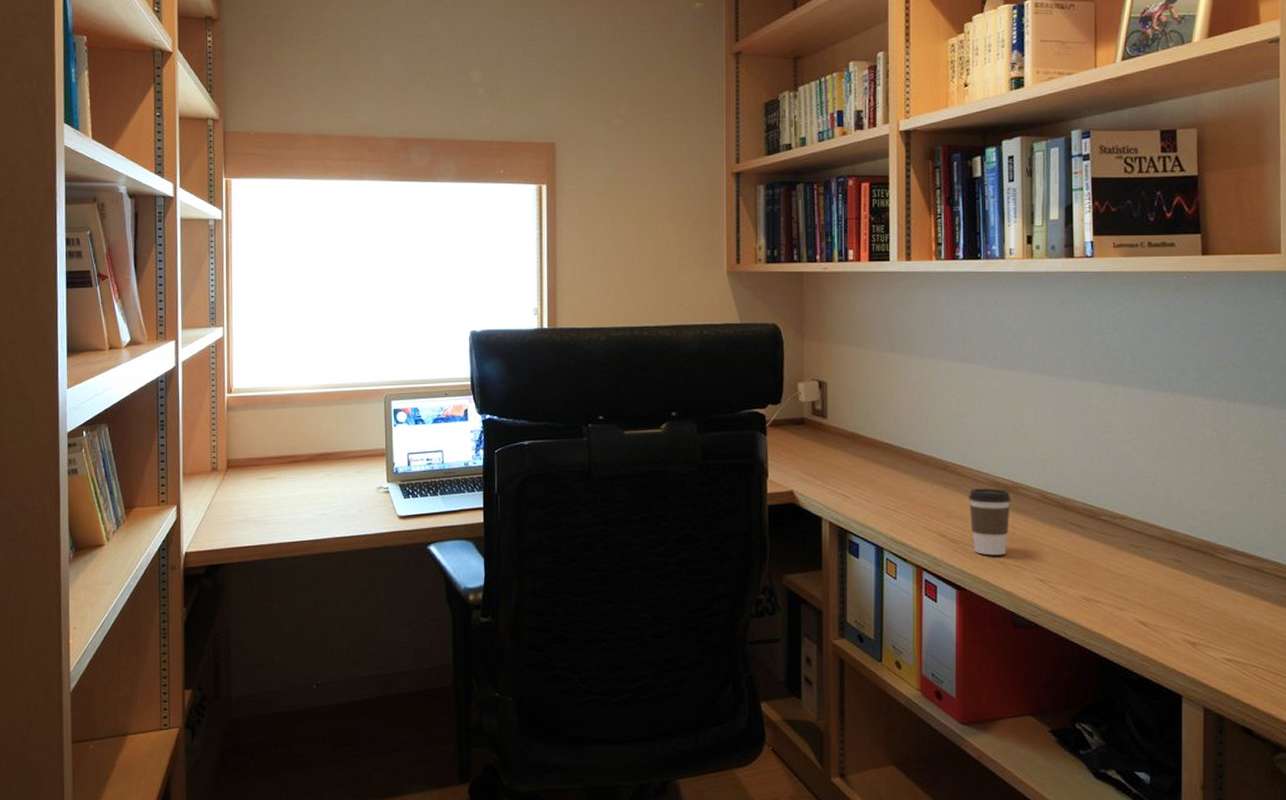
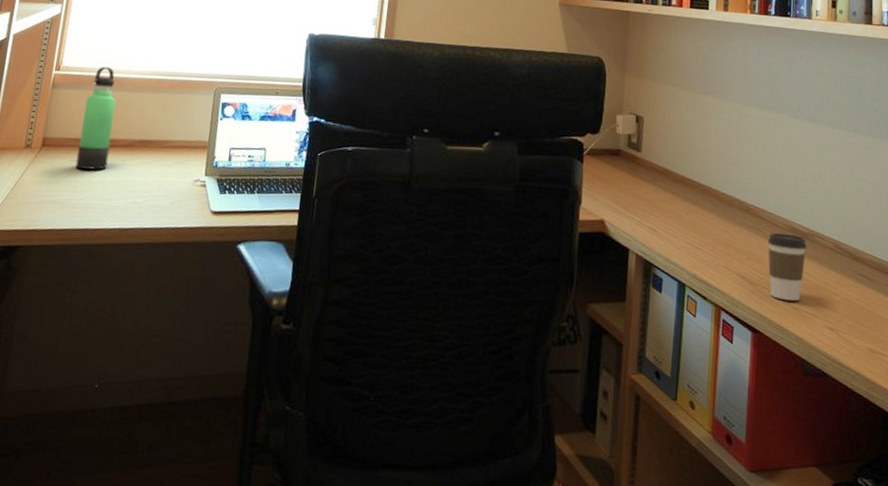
thermos bottle: none [261,385,292,486] -> present [76,67,117,170]

